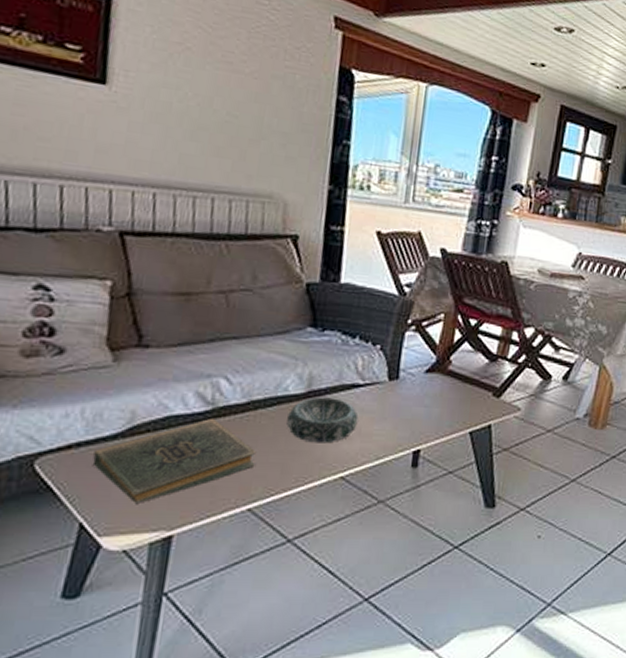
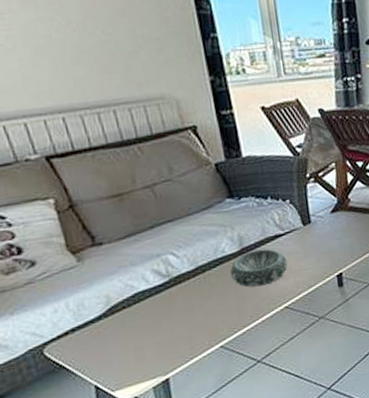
book: present [92,417,257,503] -> none [87,286,216,362]

